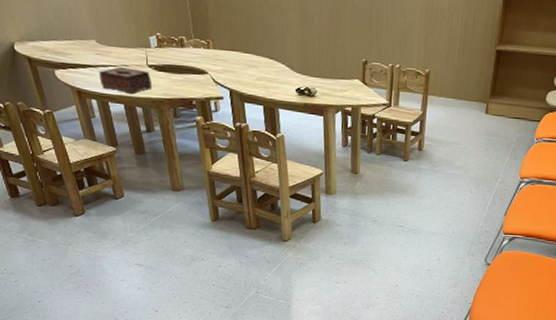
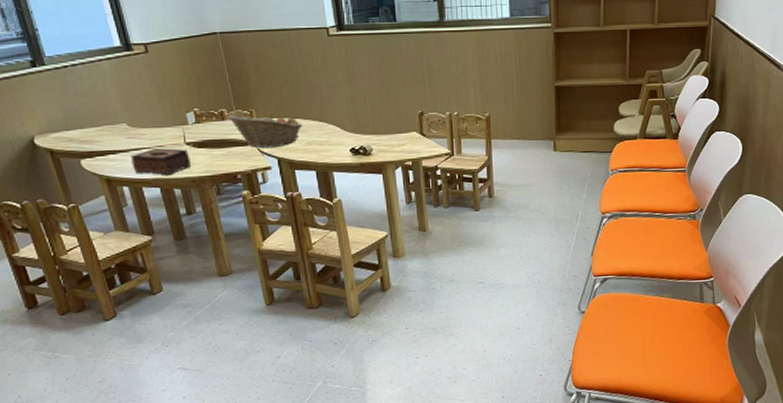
fruit basket: none [187,43,255,80] -> present [228,113,303,148]

